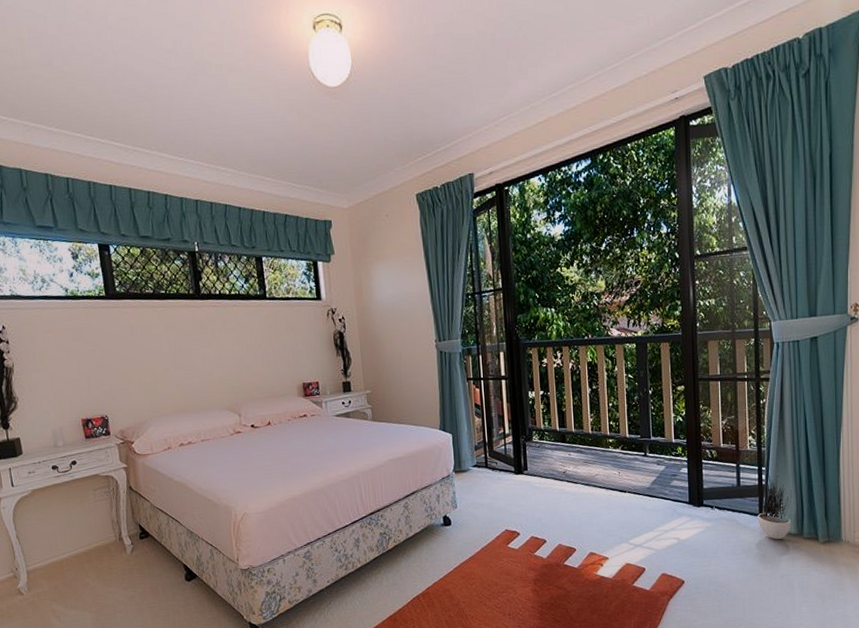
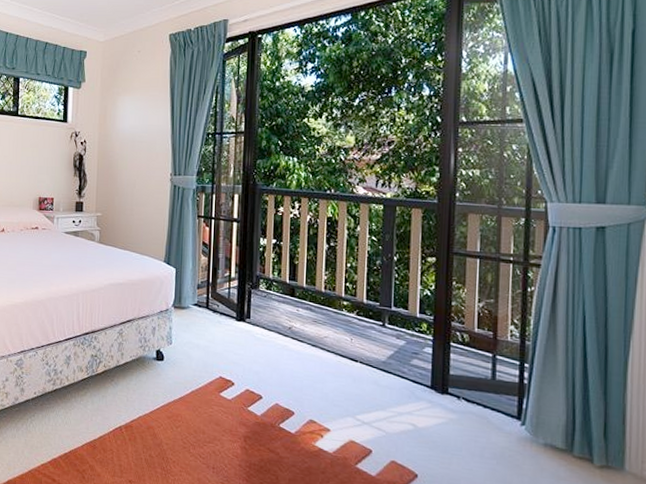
potted plant: present [753,474,850,543] -> none [511,372,636,474]

